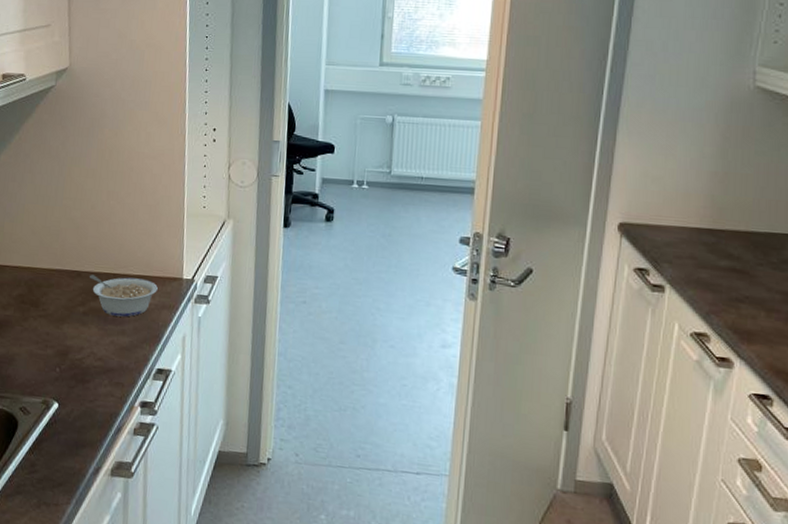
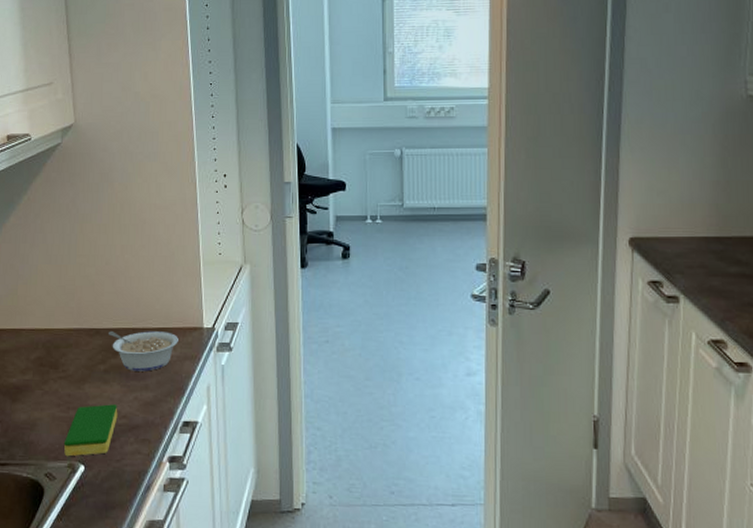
dish sponge: none [39,345,94,394] -> present [63,404,118,457]

